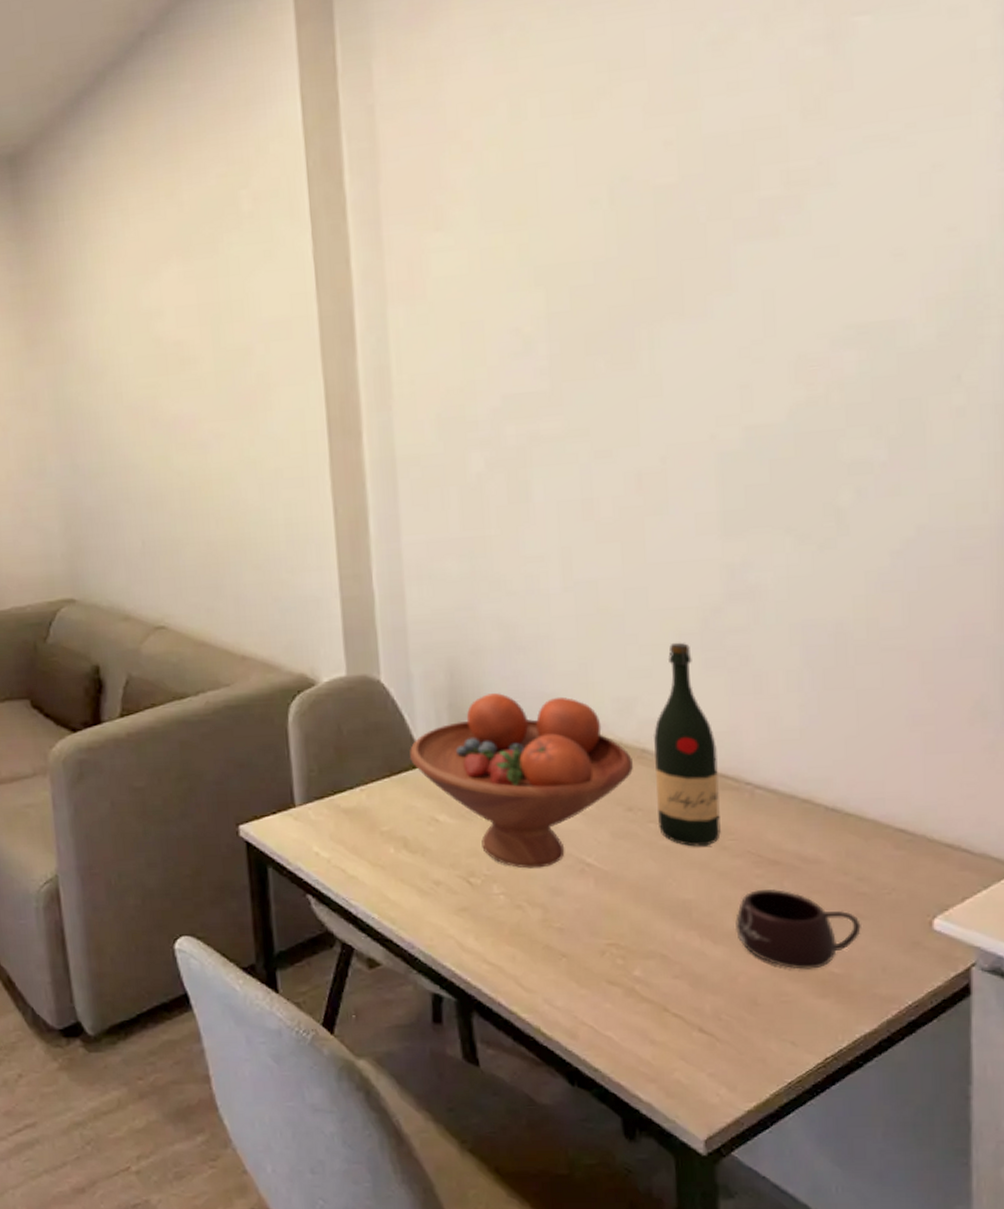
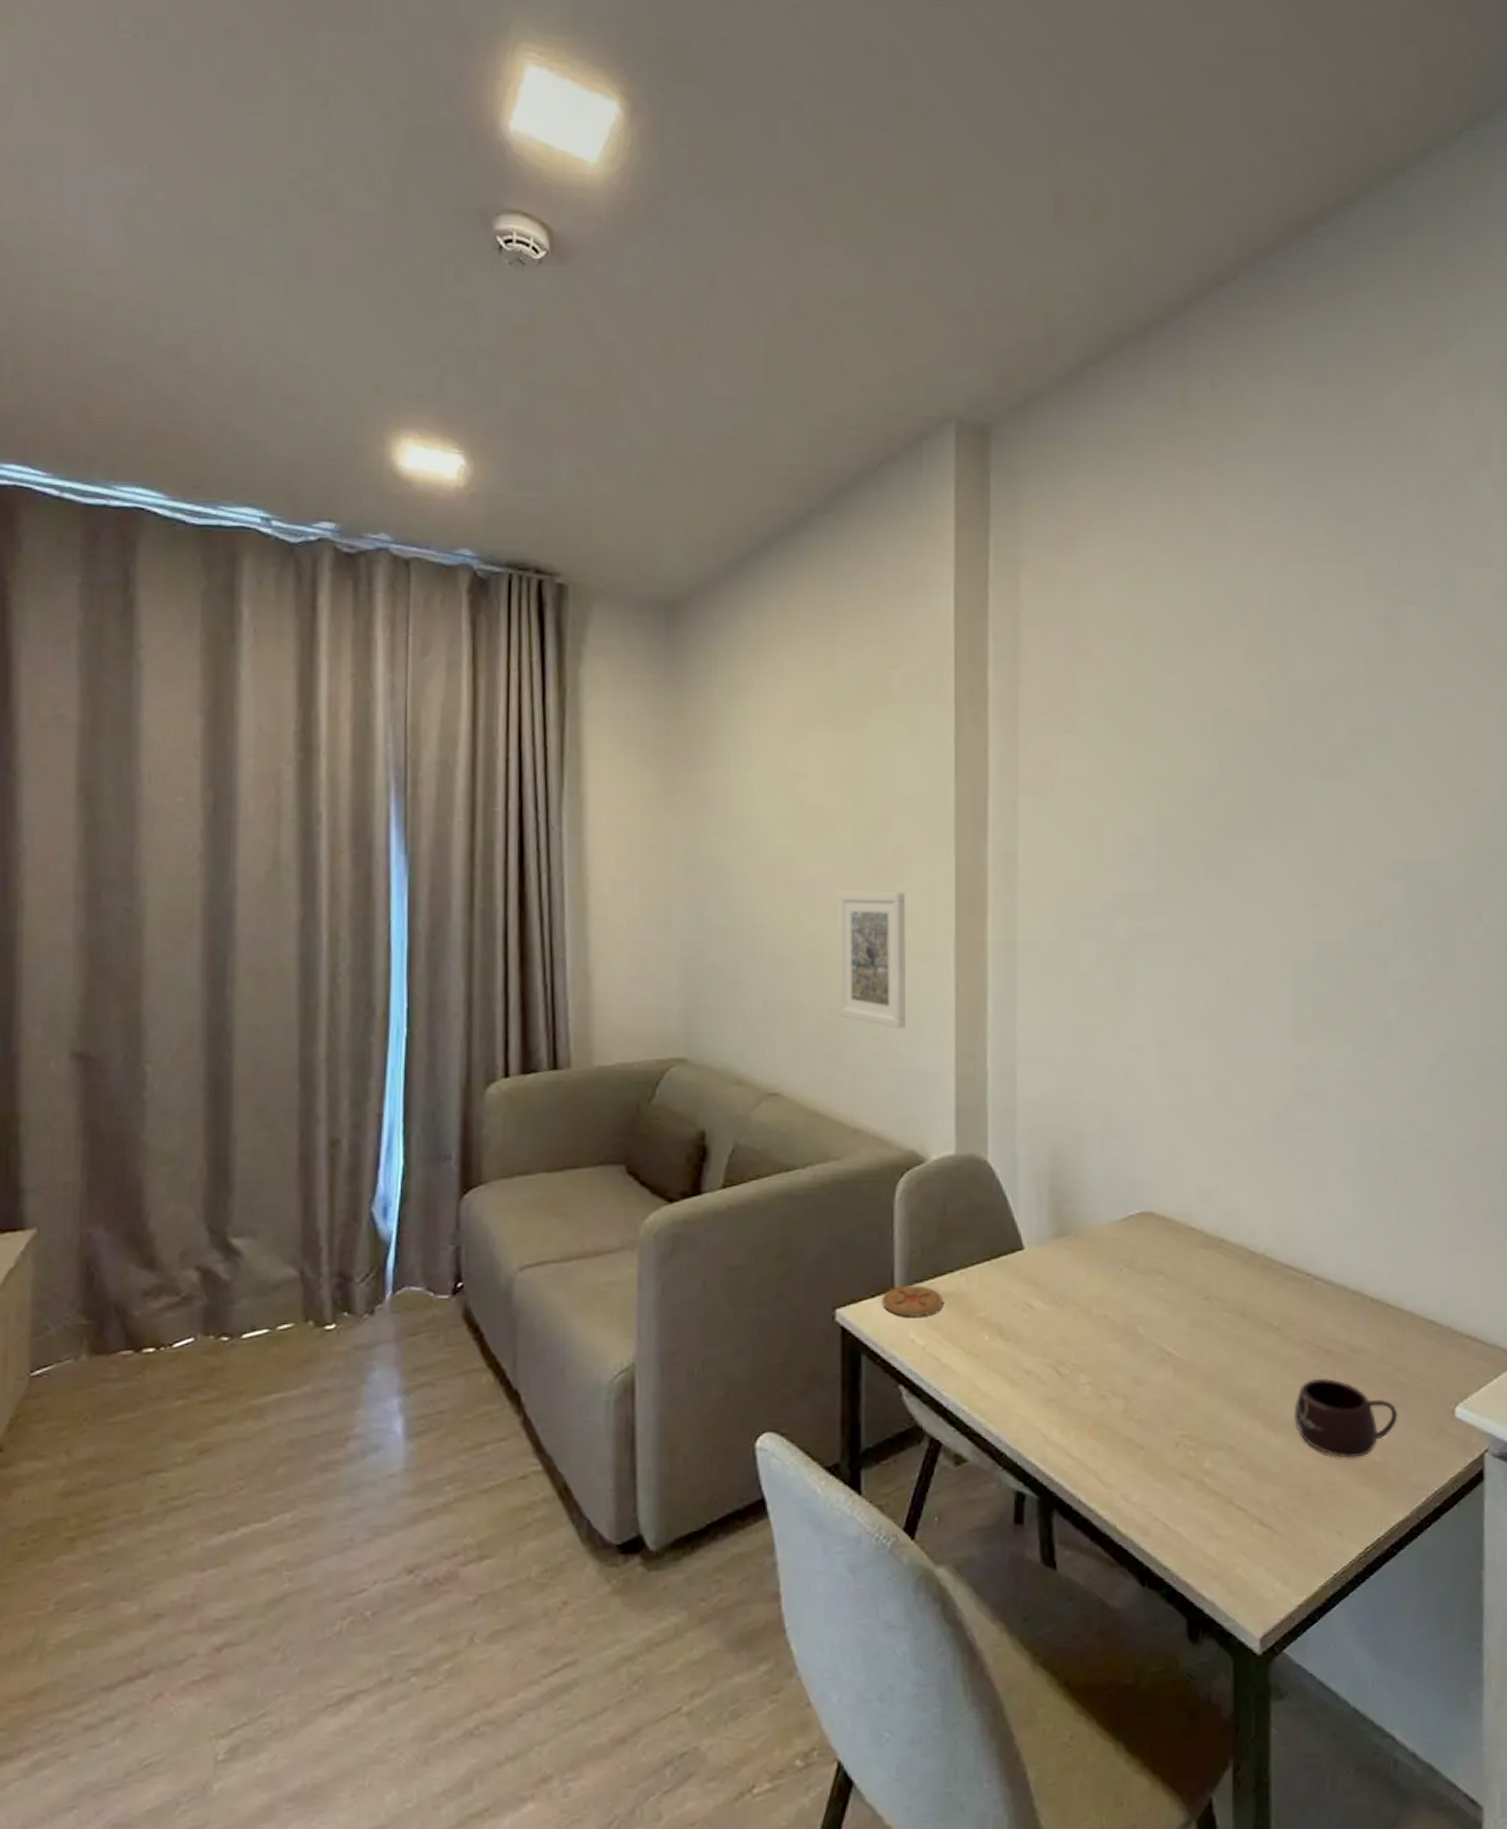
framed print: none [206,420,285,557] -> present [839,892,907,1029]
coaster: none [283,801,345,832] -> present [882,1284,943,1317]
fruit bowl: present [410,693,633,869] -> none [1010,1178,1212,1358]
wine bottle: present [654,642,721,847] -> none [1231,1136,1284,1336]

